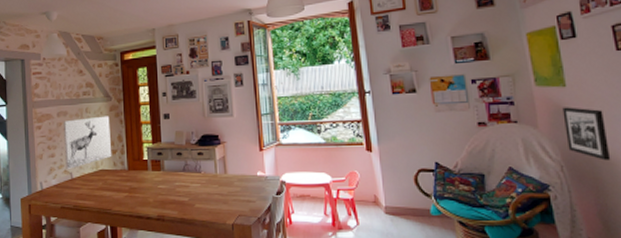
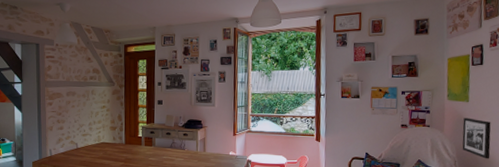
wall art: present [63,116,112,169] -> none [71,98,113,140]

